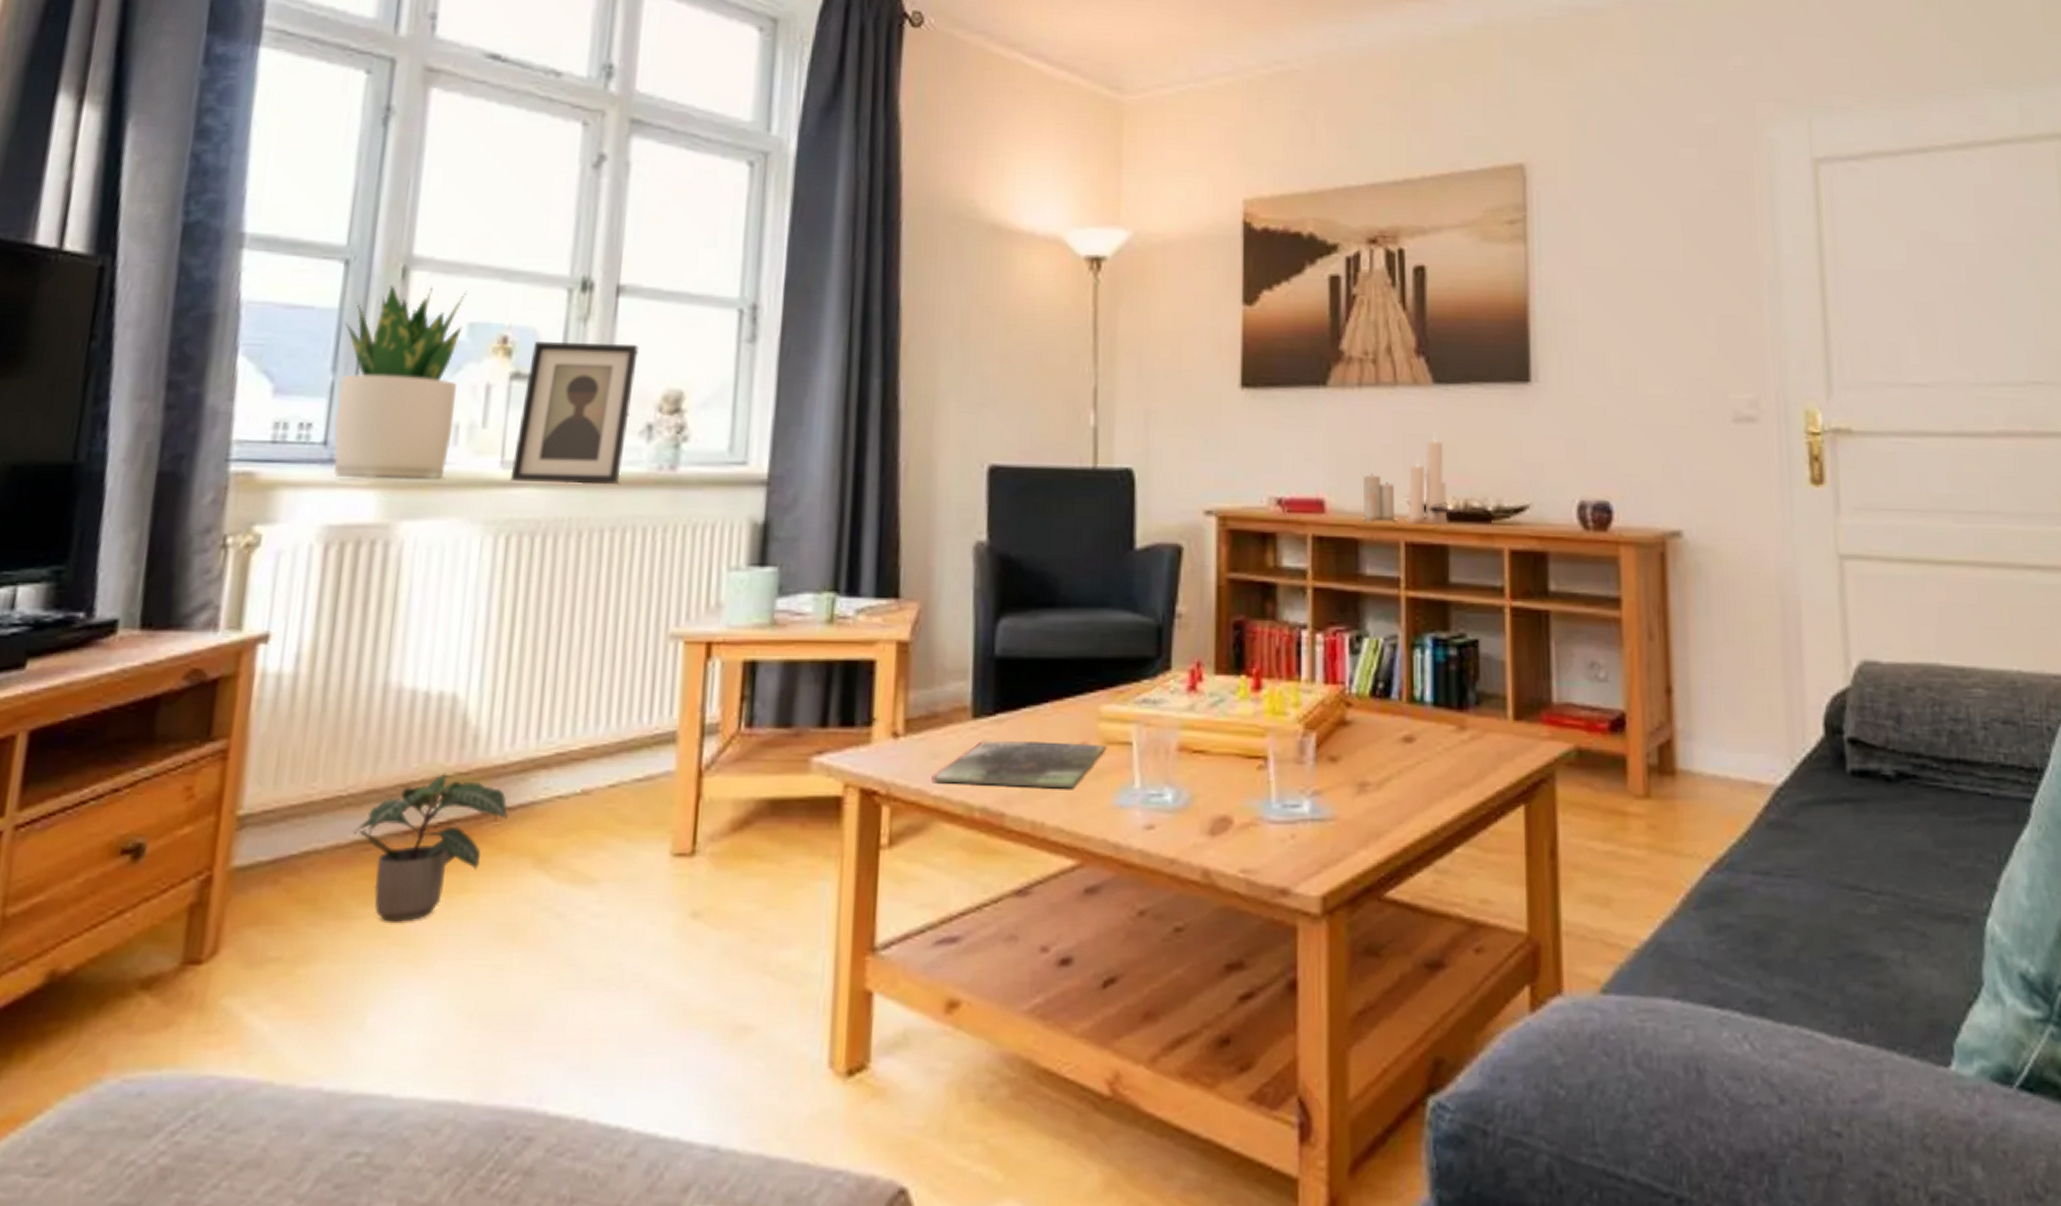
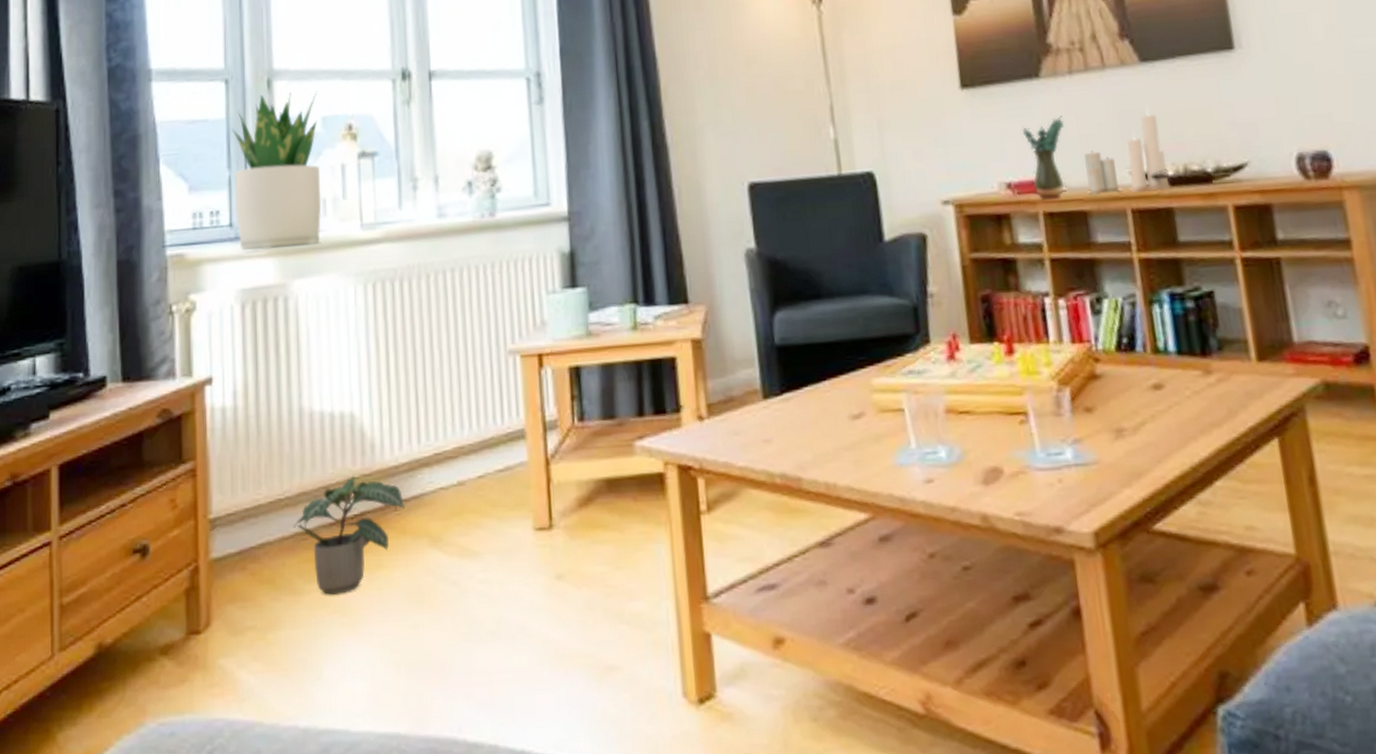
picture frame: present [510,342,639,485] -> none [369,117,453,239]
magazine: present [931,740,1106,789] -> none [735,413,881,456]
vase: none [1301,431,1347,524] -> present [1022,116,1065,202]

